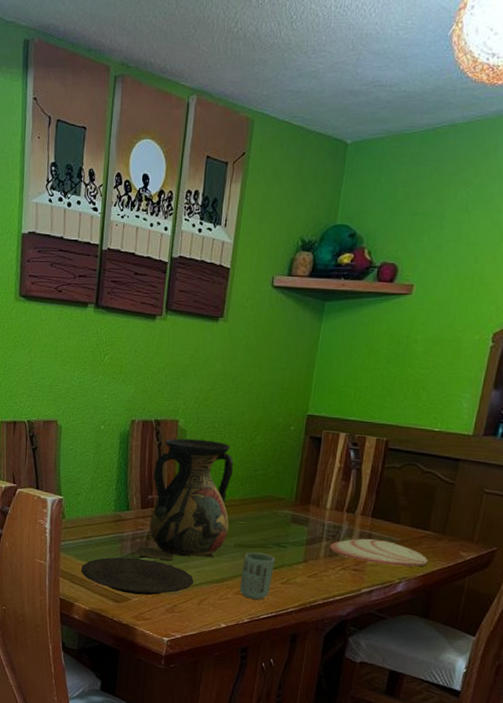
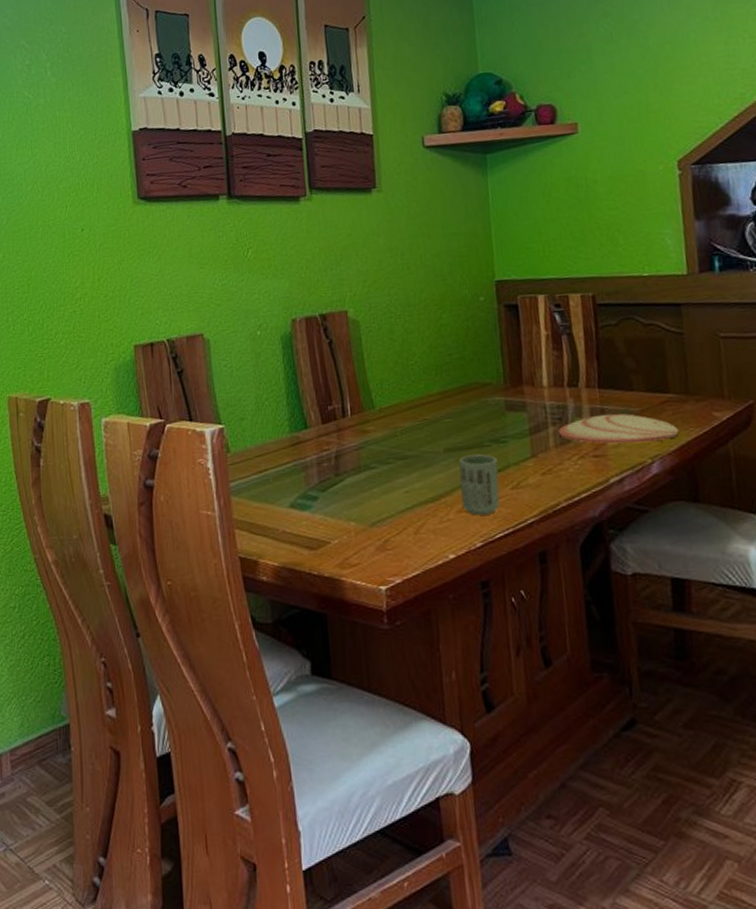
plate: present [81,557,195,596] -> none [260,487,405,536]
vase: present [133,438,234,560] -> none [322,327,433,485]

